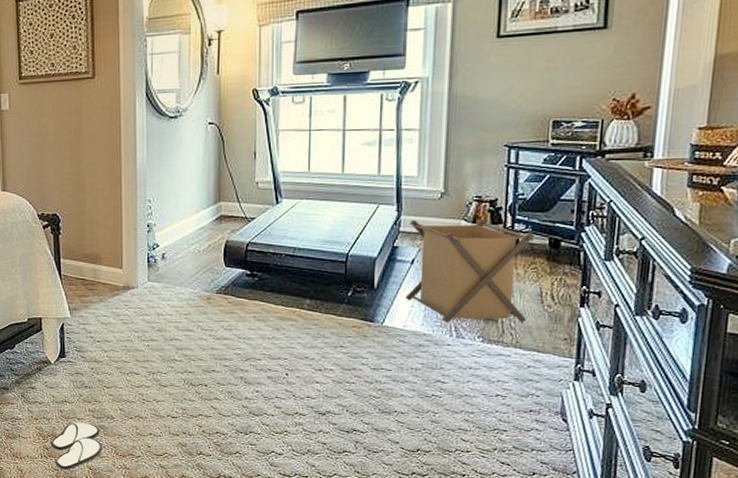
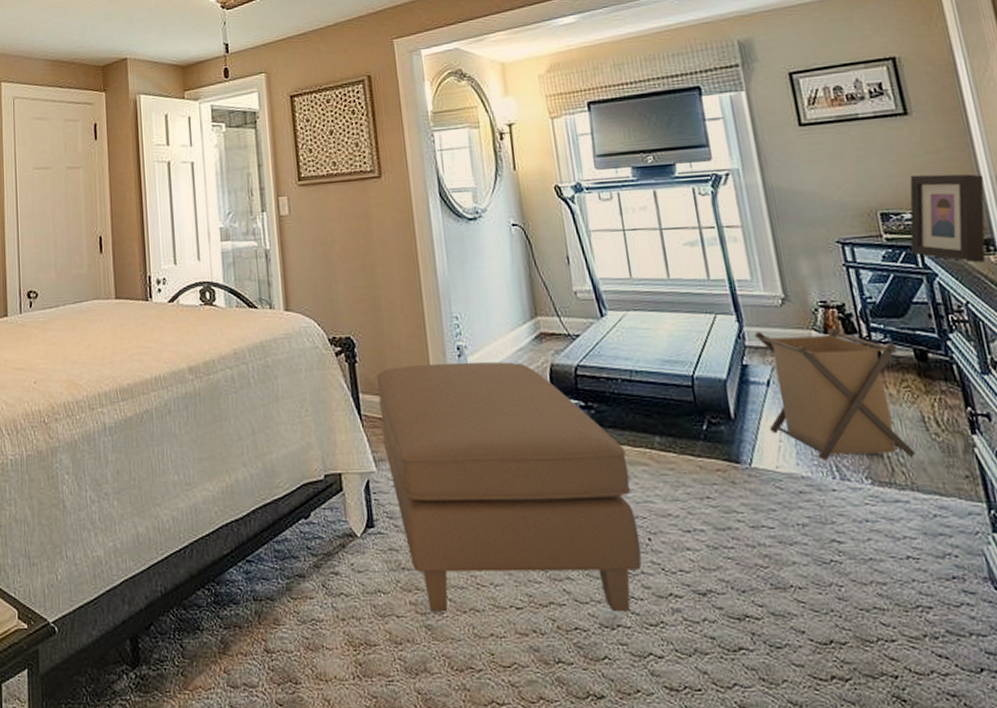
slippers: present [50,423,102,470] -> none [364,623,431,696]
ottoman: none [77,237,279,423] -> present [377,362,642,611]
picture frame: none [571,86,663,167] -> present [909,174,986,263]

